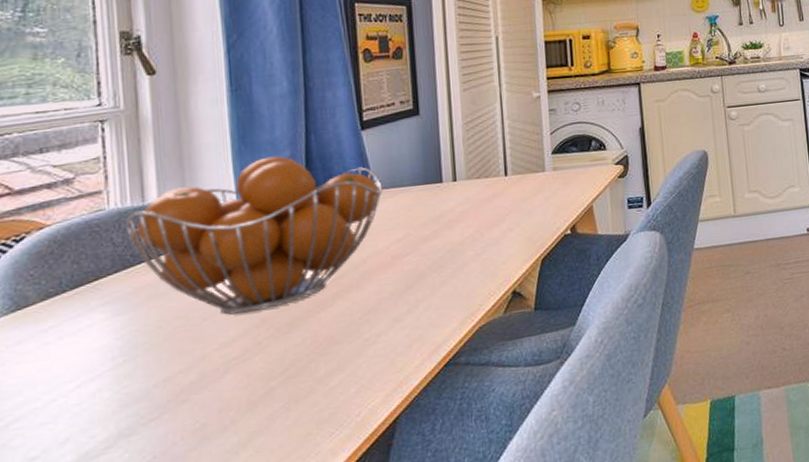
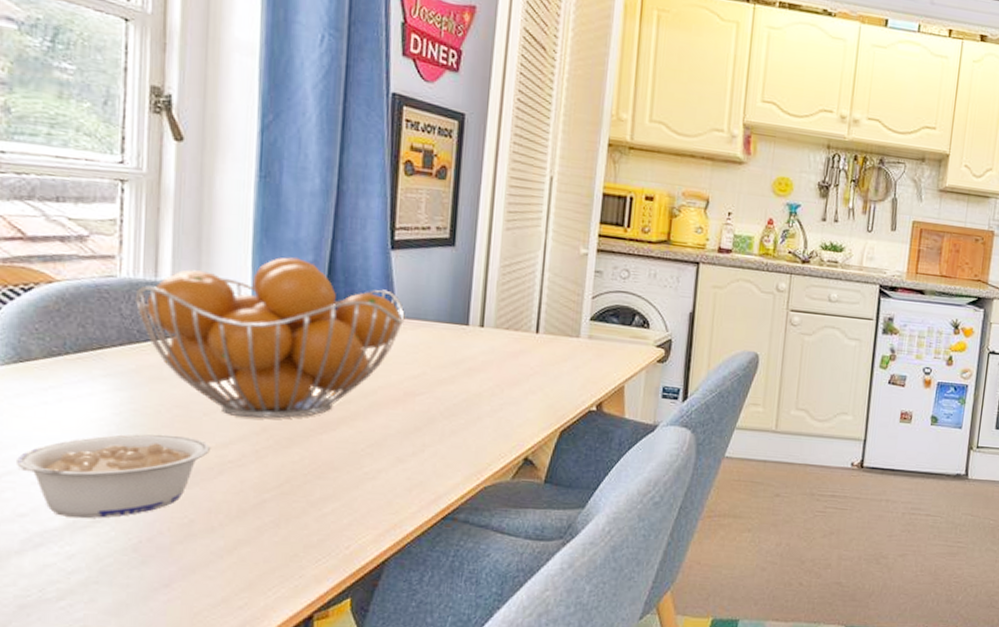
legume: none [23,344,214,451] -> present [17,434,210,519]

